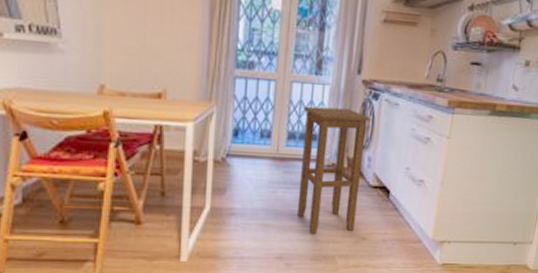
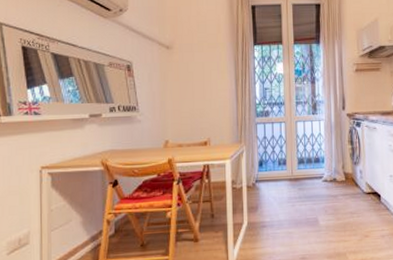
stool: present [298,106,371,234] -> none [307,136,357,236]

